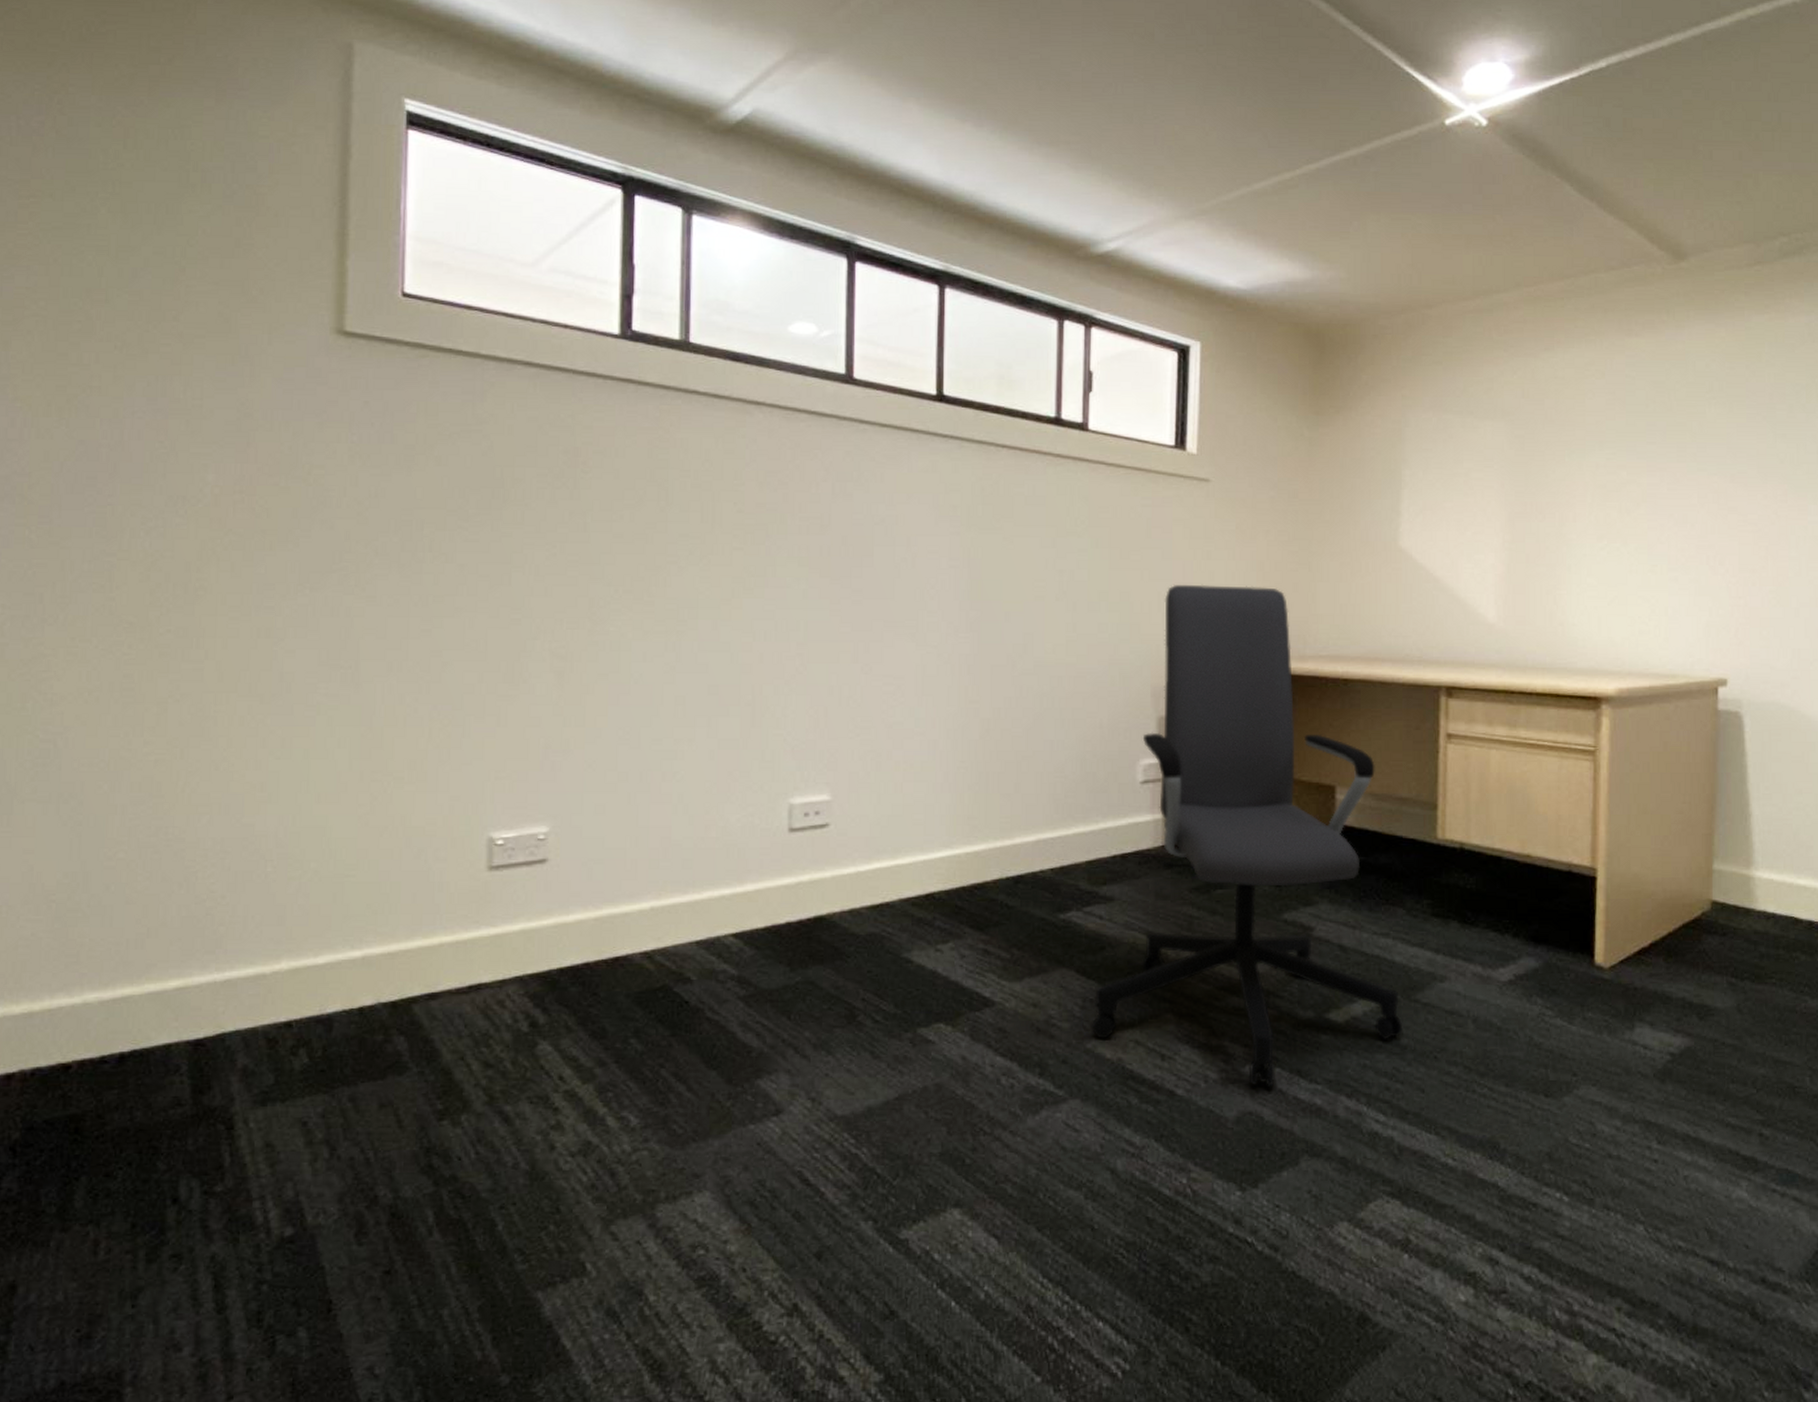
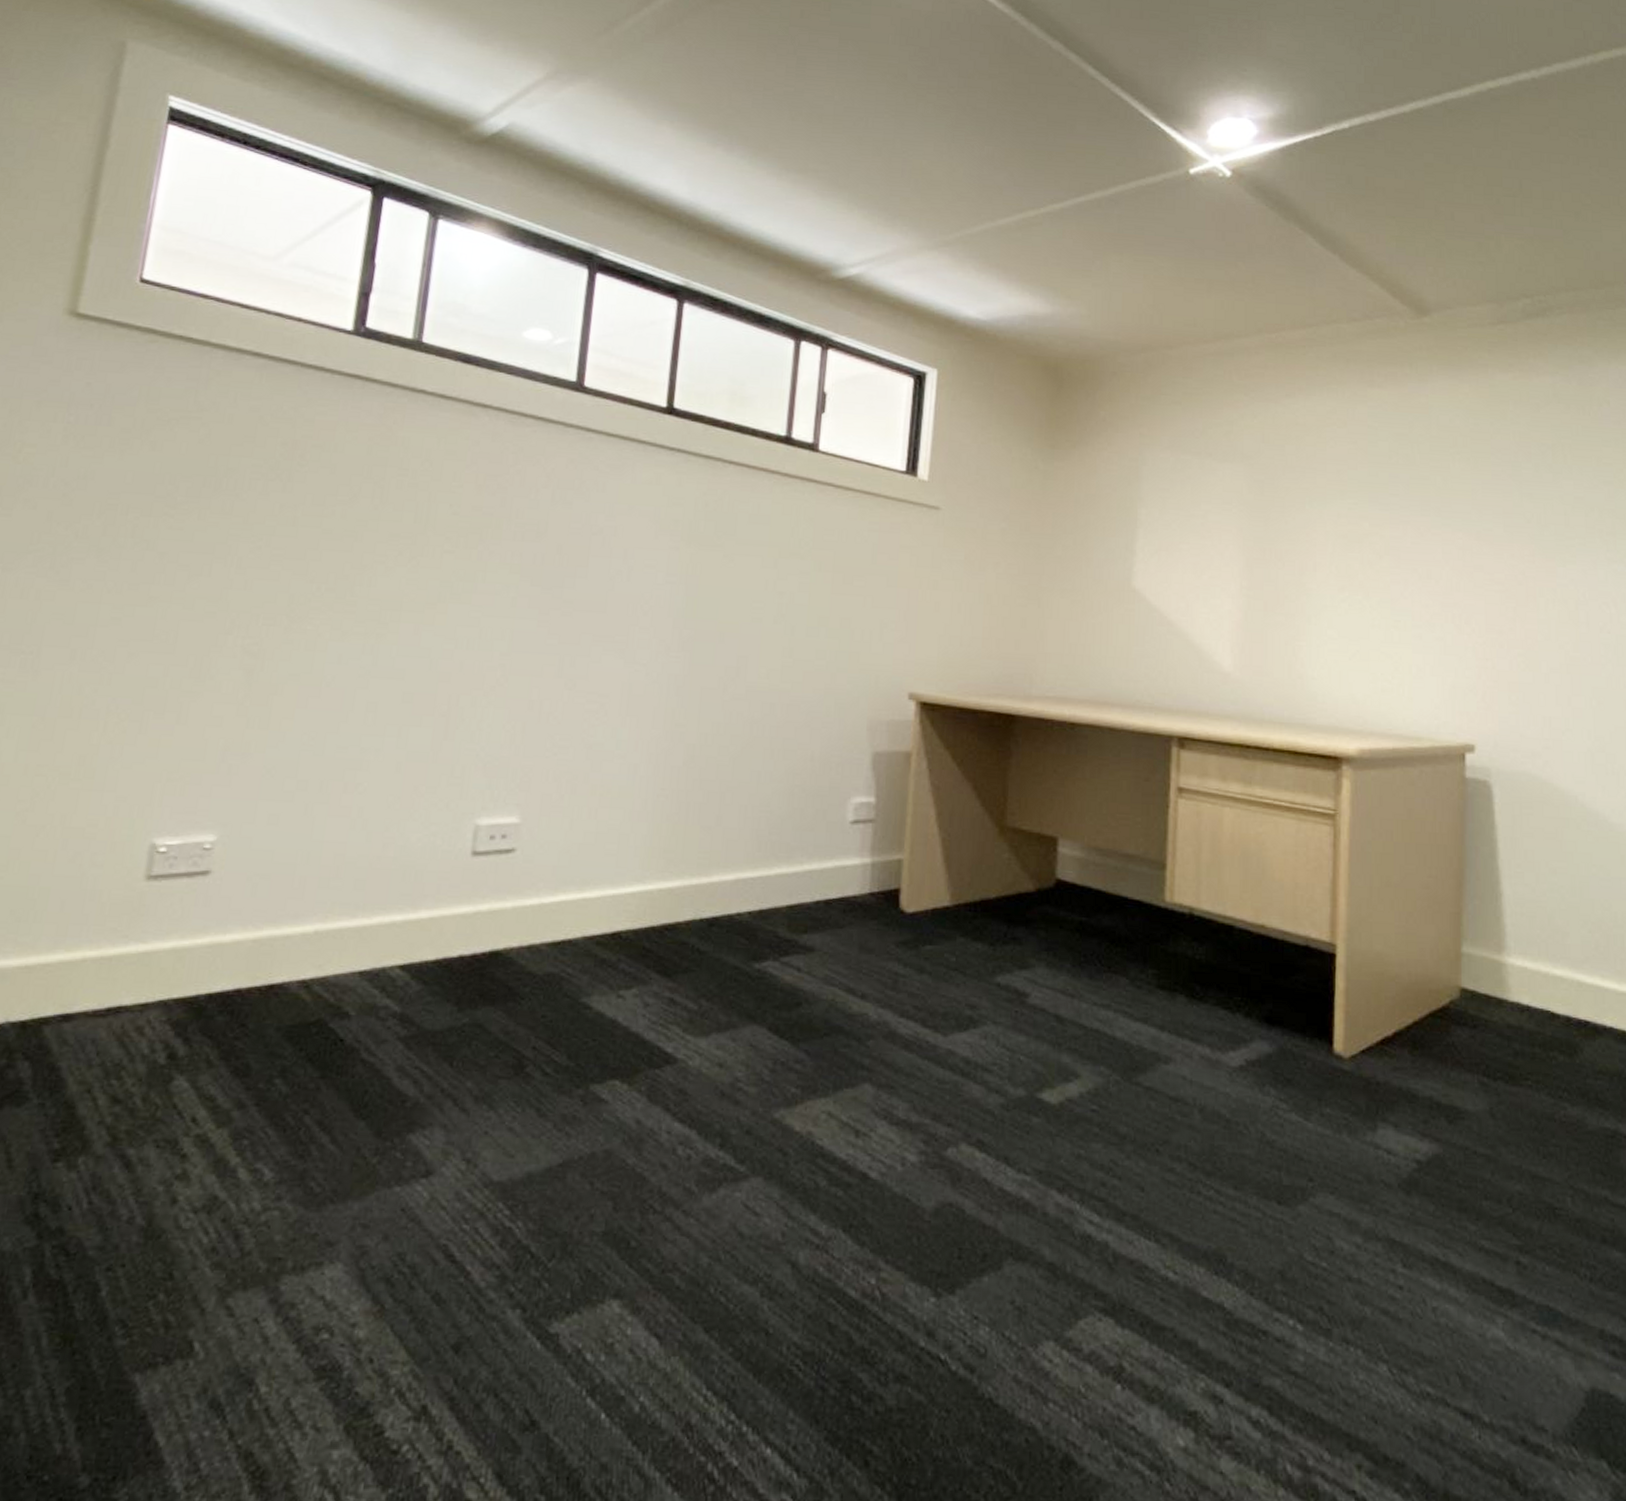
office chair: present [1092,584,1403,1088] -> none [781,614,1123,1176]

